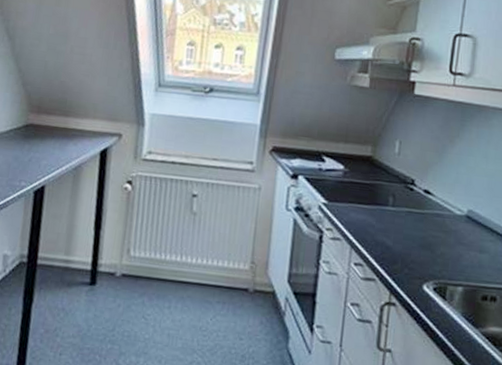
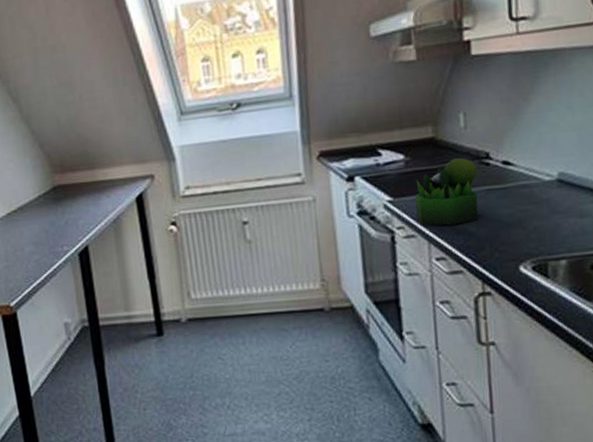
plant: none [344,178,403,237] -> present [414,158,479,226]

